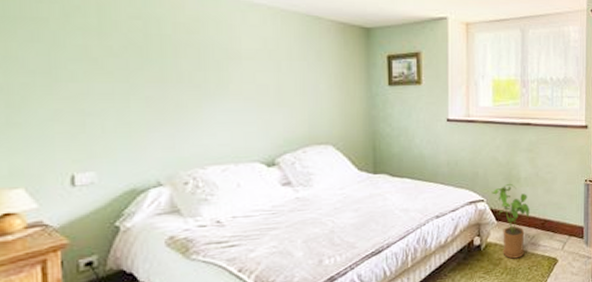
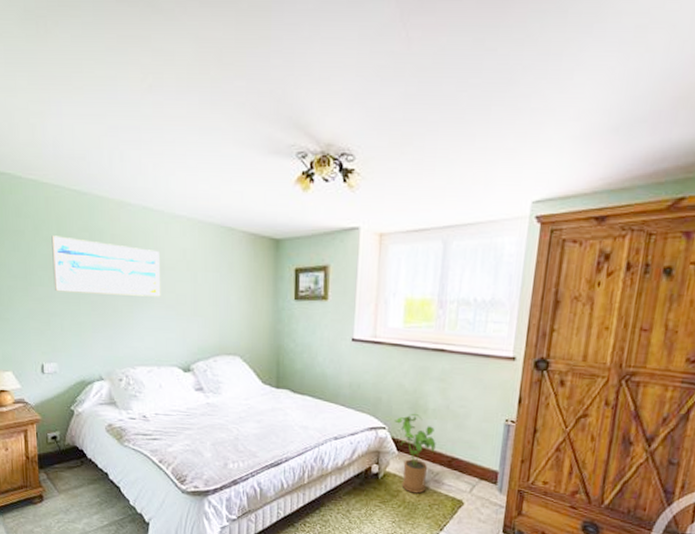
wall art: none [89,23,238,88] -> present [51,235,161,297]

